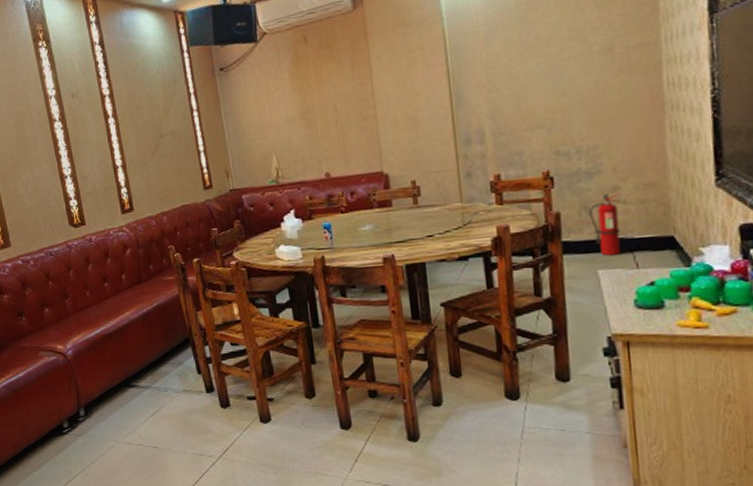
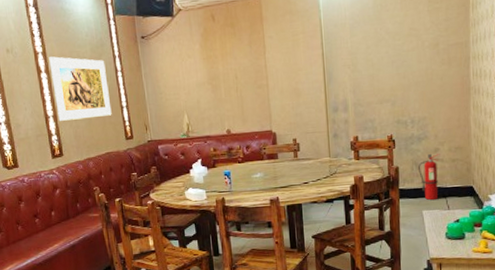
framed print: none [117,98,188,171] -> present [49,56,112,121]

